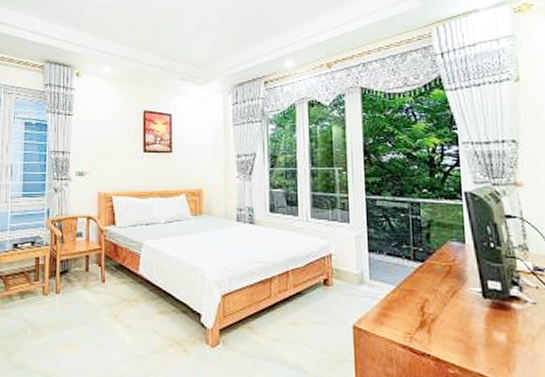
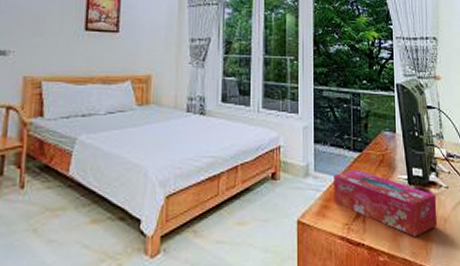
tissue box: none [391,279,523,352] -> present [333,169,438,237]

